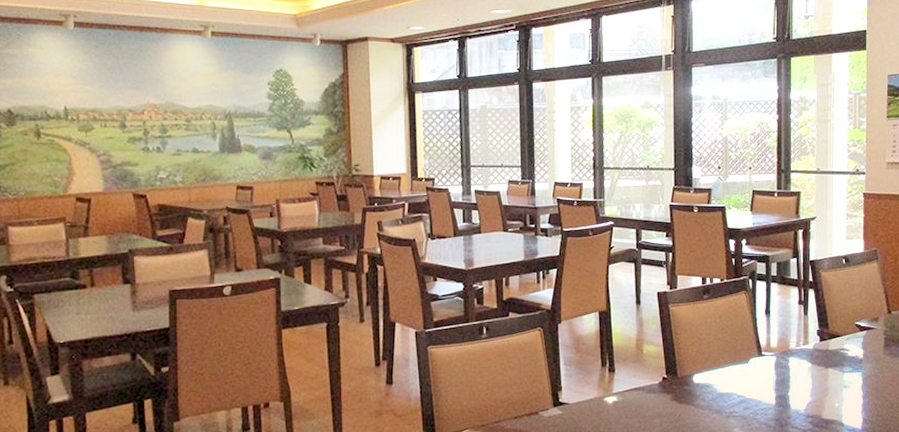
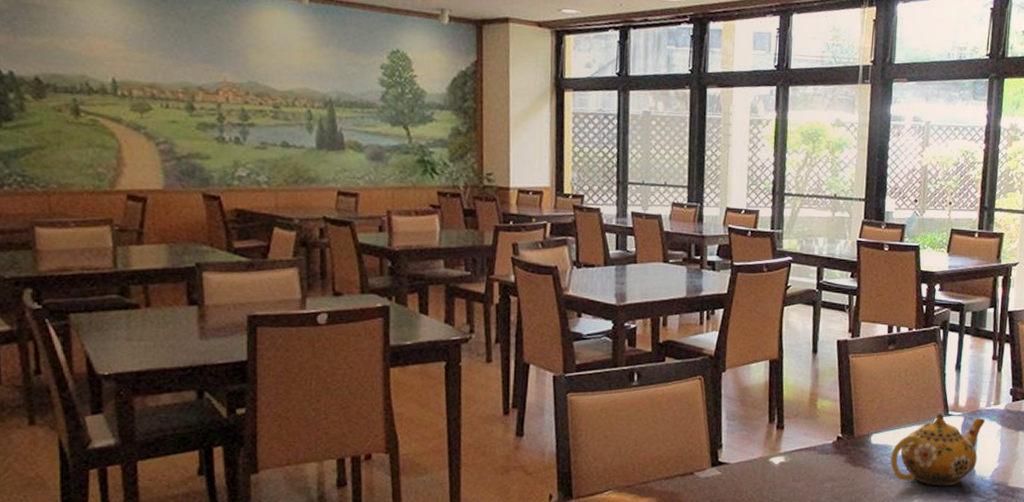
teapot: none [712,354,797,420] -> present [890,413,986,487]

